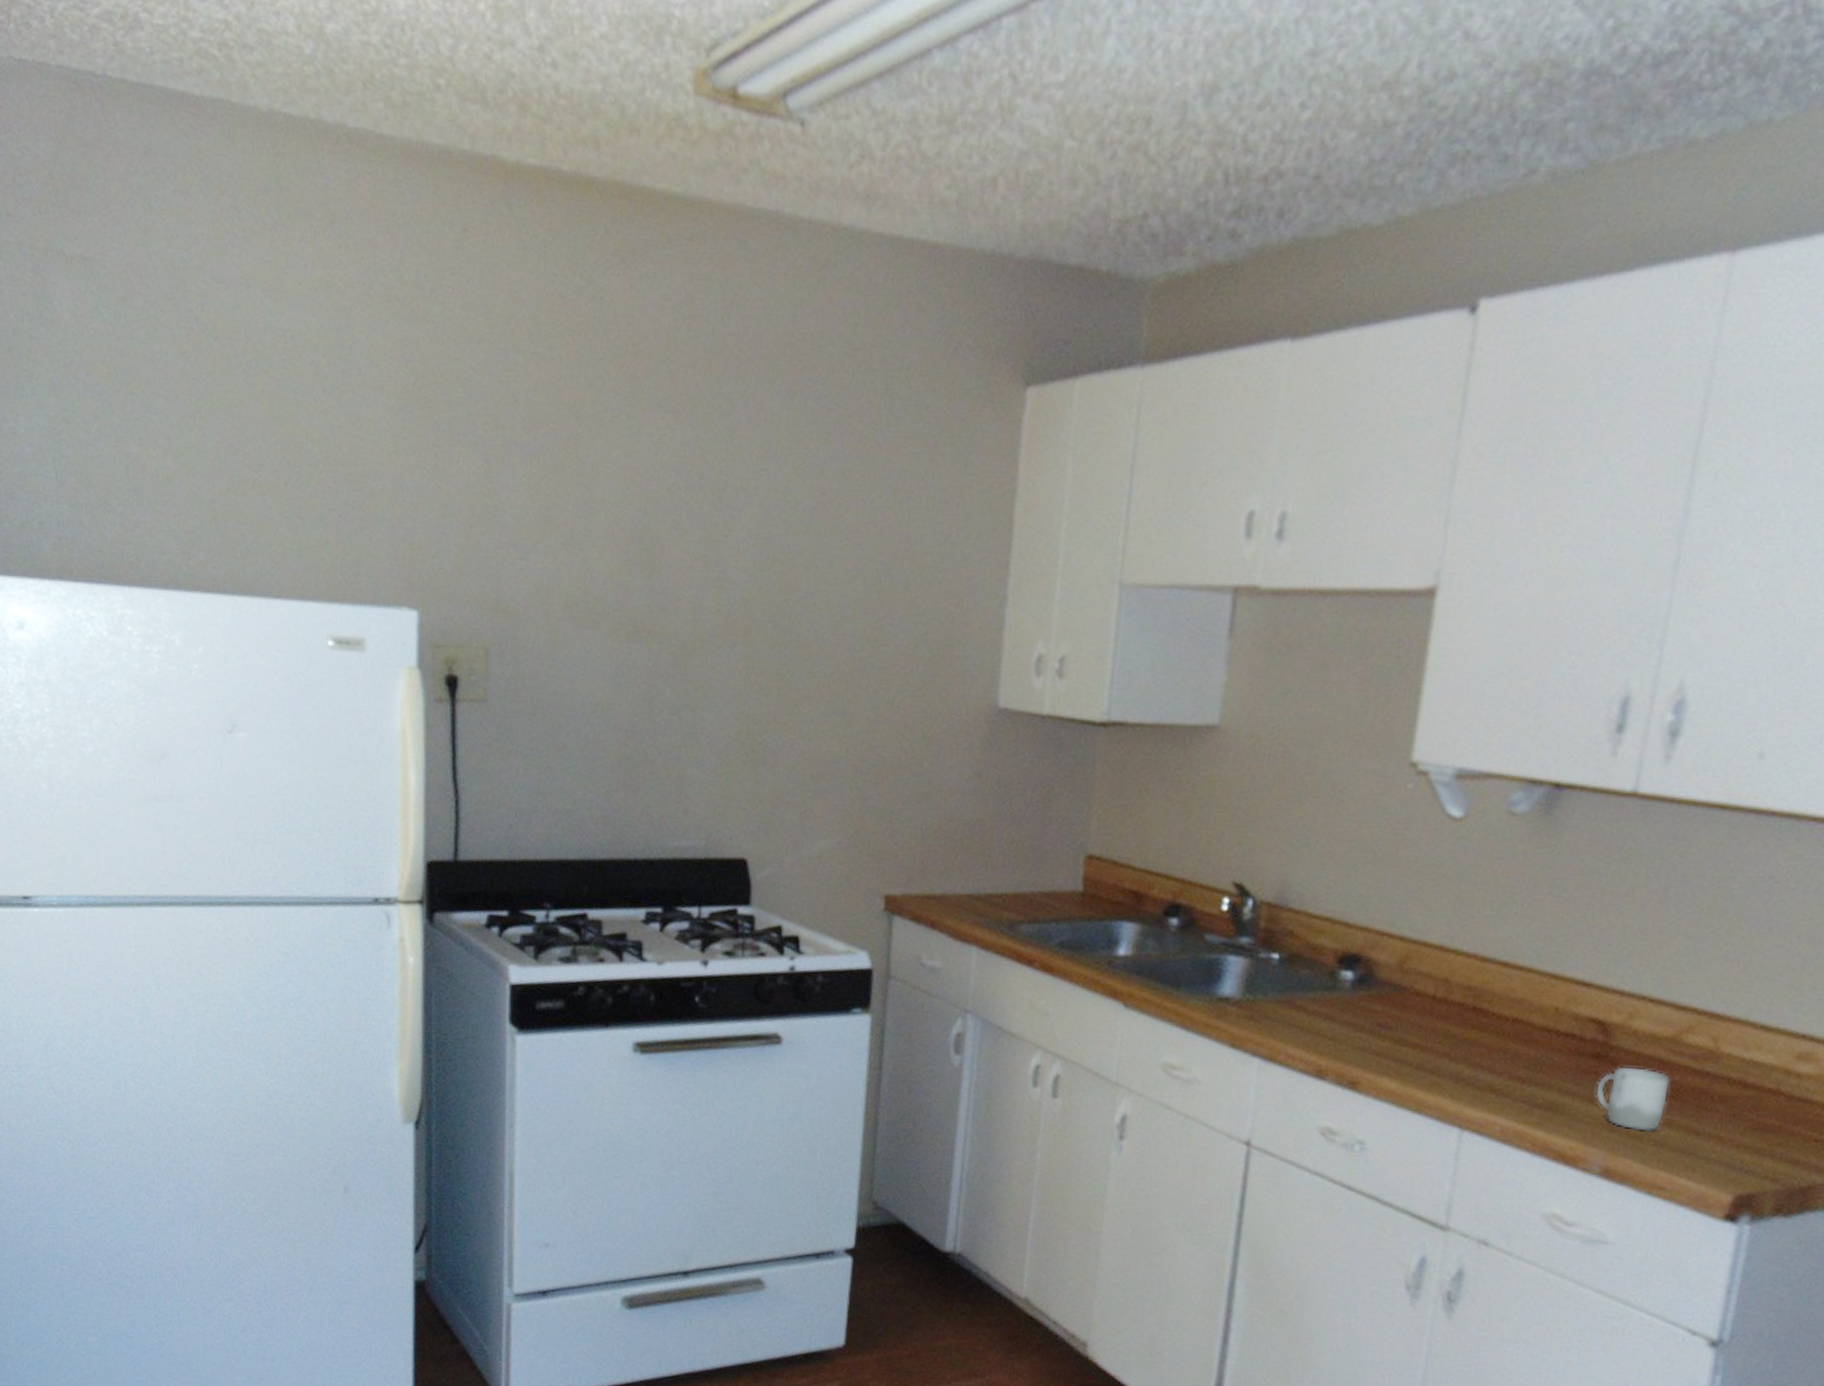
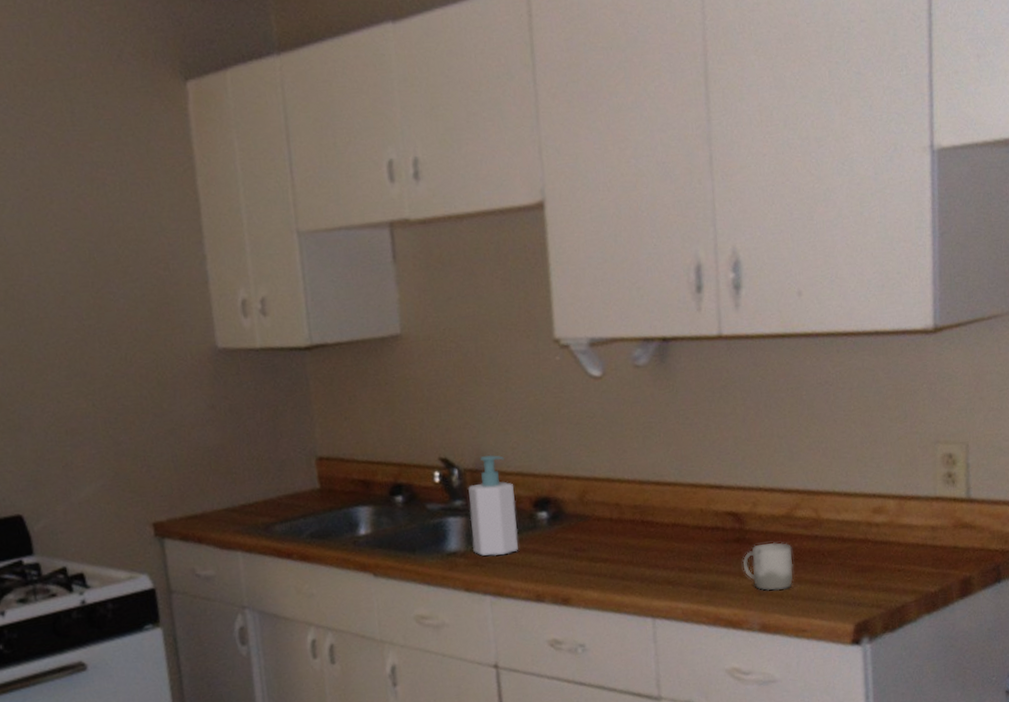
soap bottle: none [1251,889,1319,1014] -> present [467,454,519,557]

